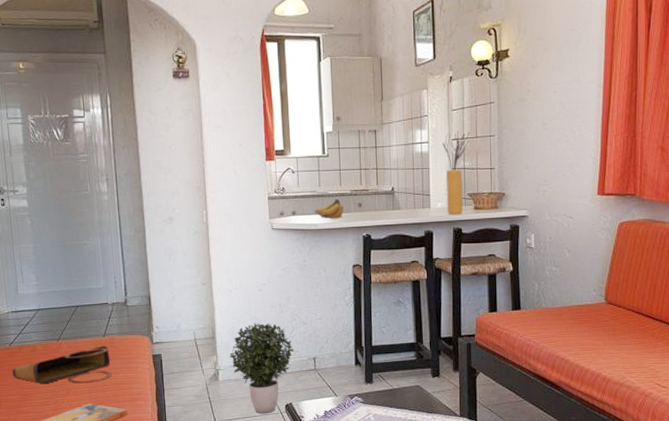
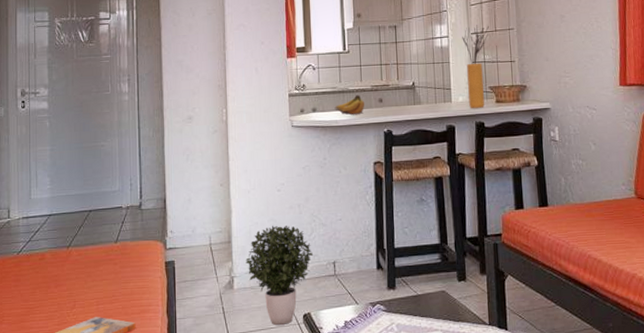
handbag: present [11,346,112,384] -> none [17,253,121,296]

